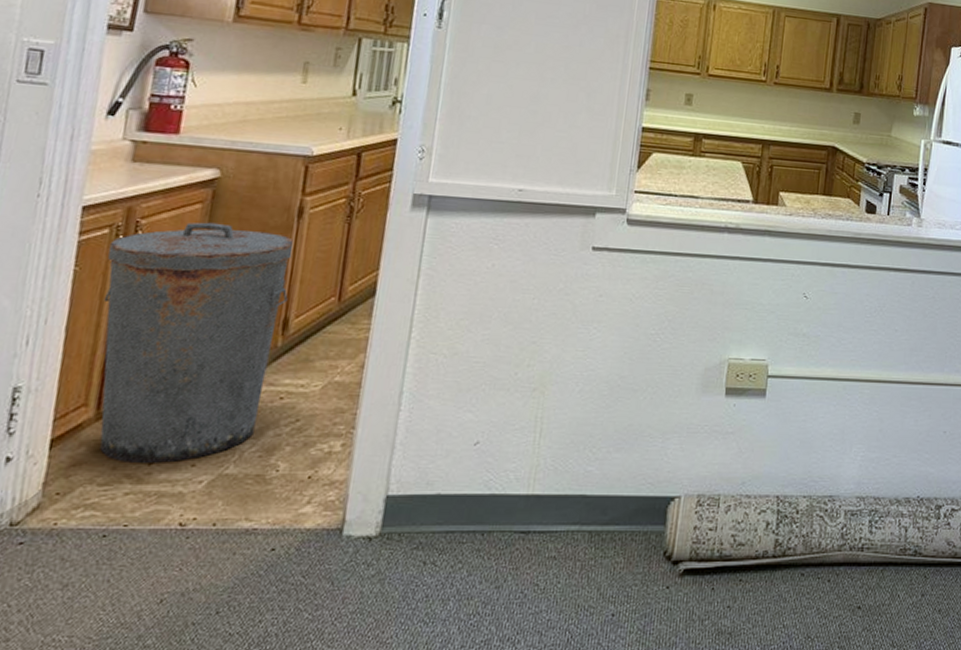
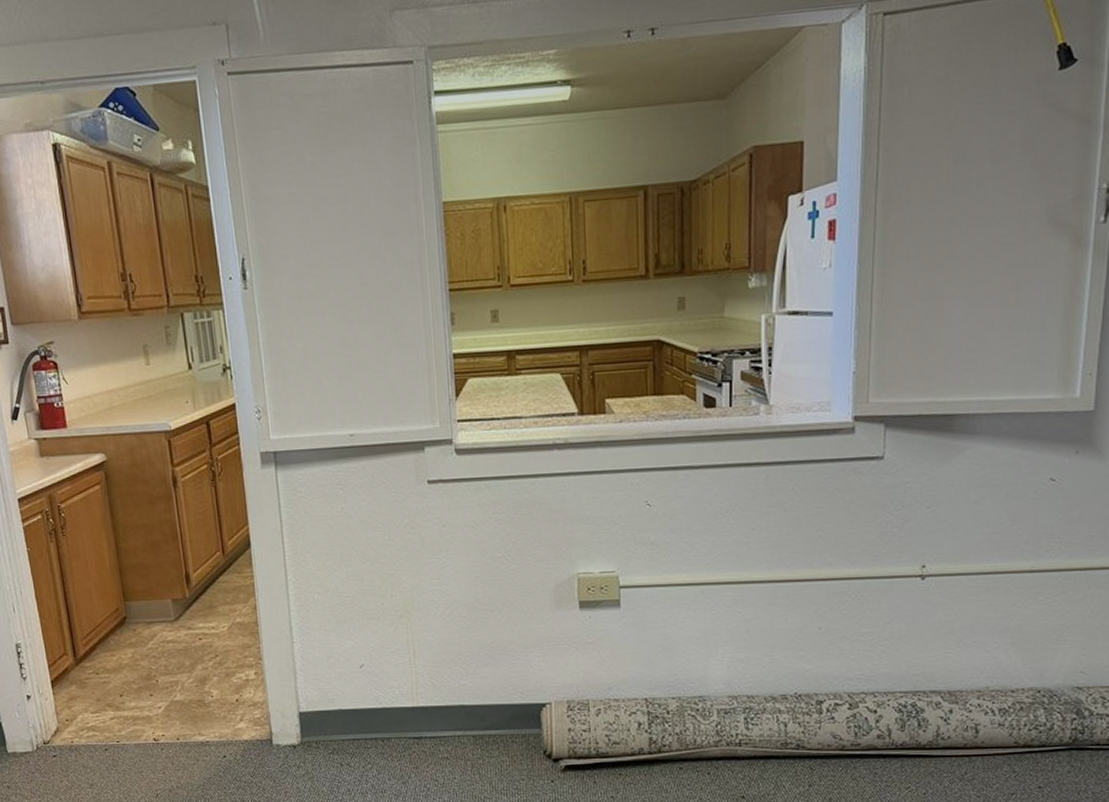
trash can: present [100,222,294,463] -> none [45,499,187,695]

